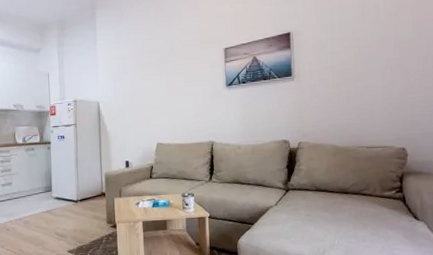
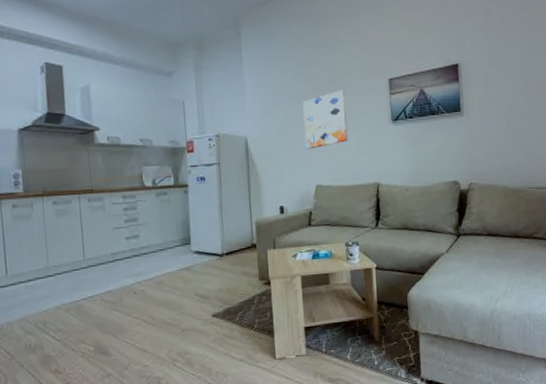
wall art: none [146,59,186,112] -> present [302,90,348,150]

